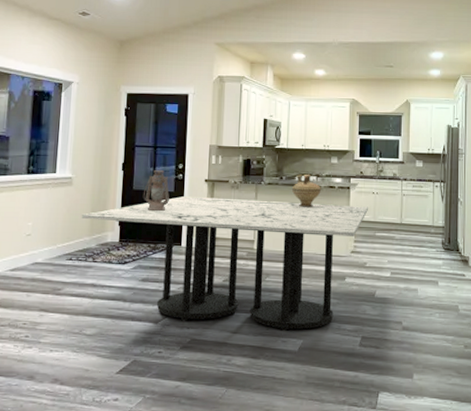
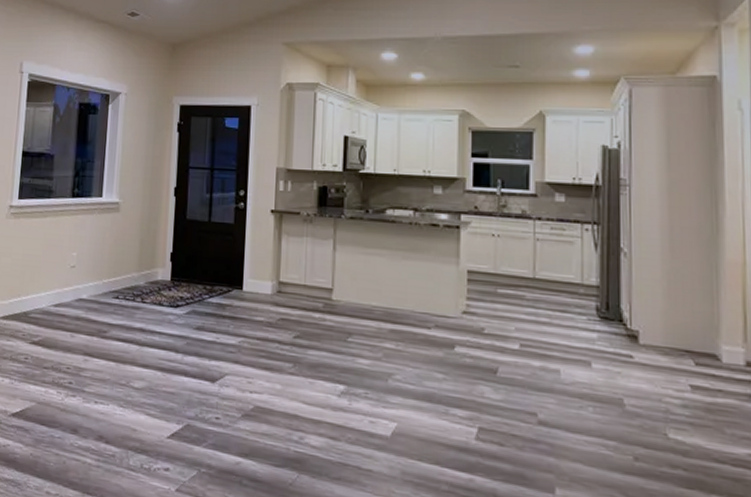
dining table: present [81,196,368,331] -> none [129,230,486,409]
lantern: present [142,169,170,212] -> none [197,196,229,247]
ceramic jug: present [292,175,321,207] -> none [382,207,420,251]

